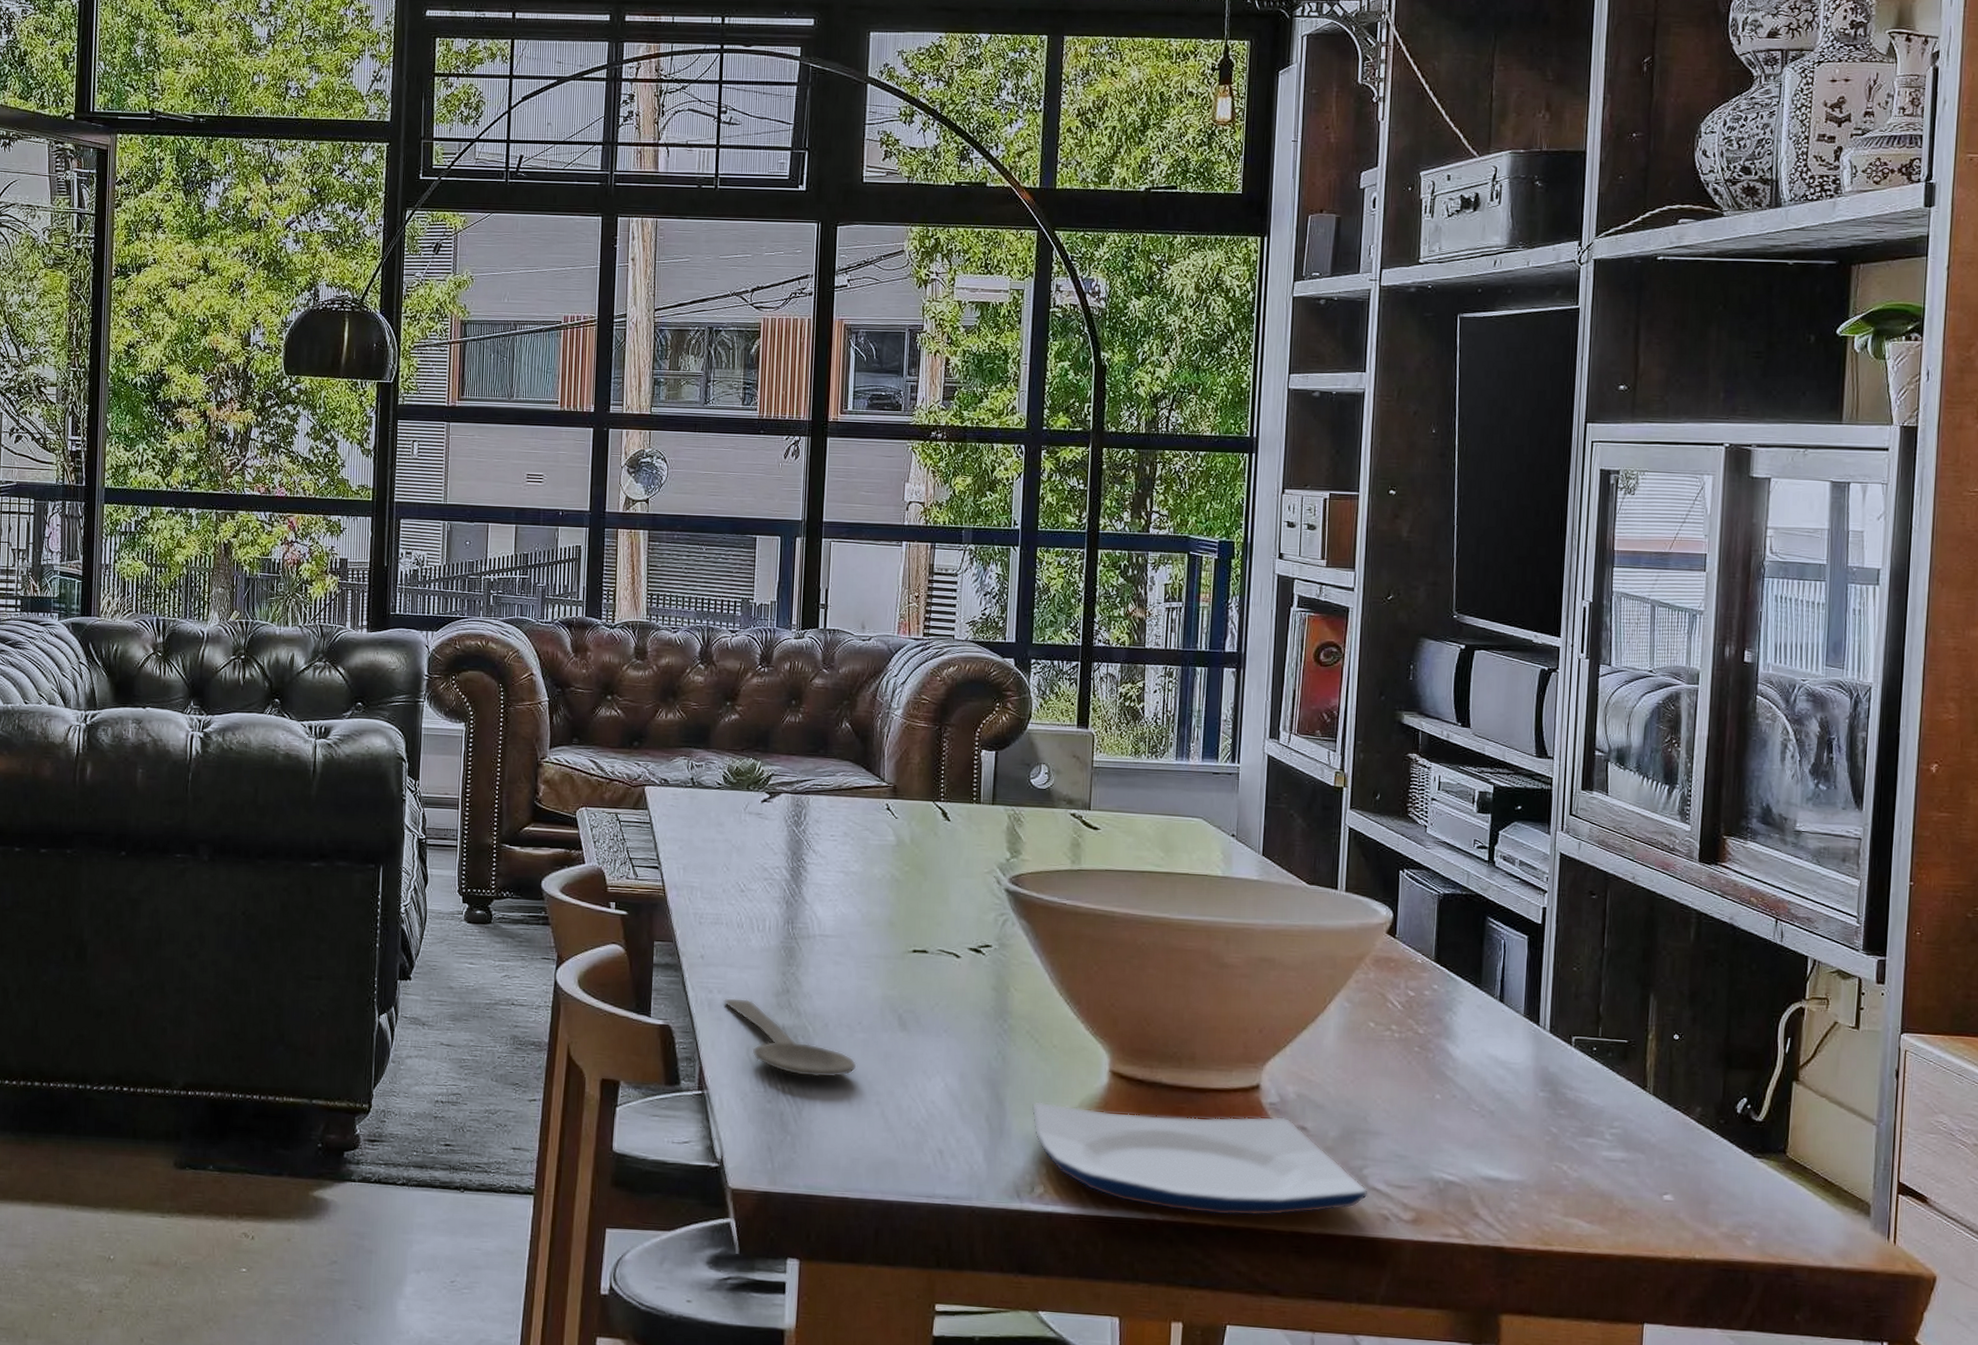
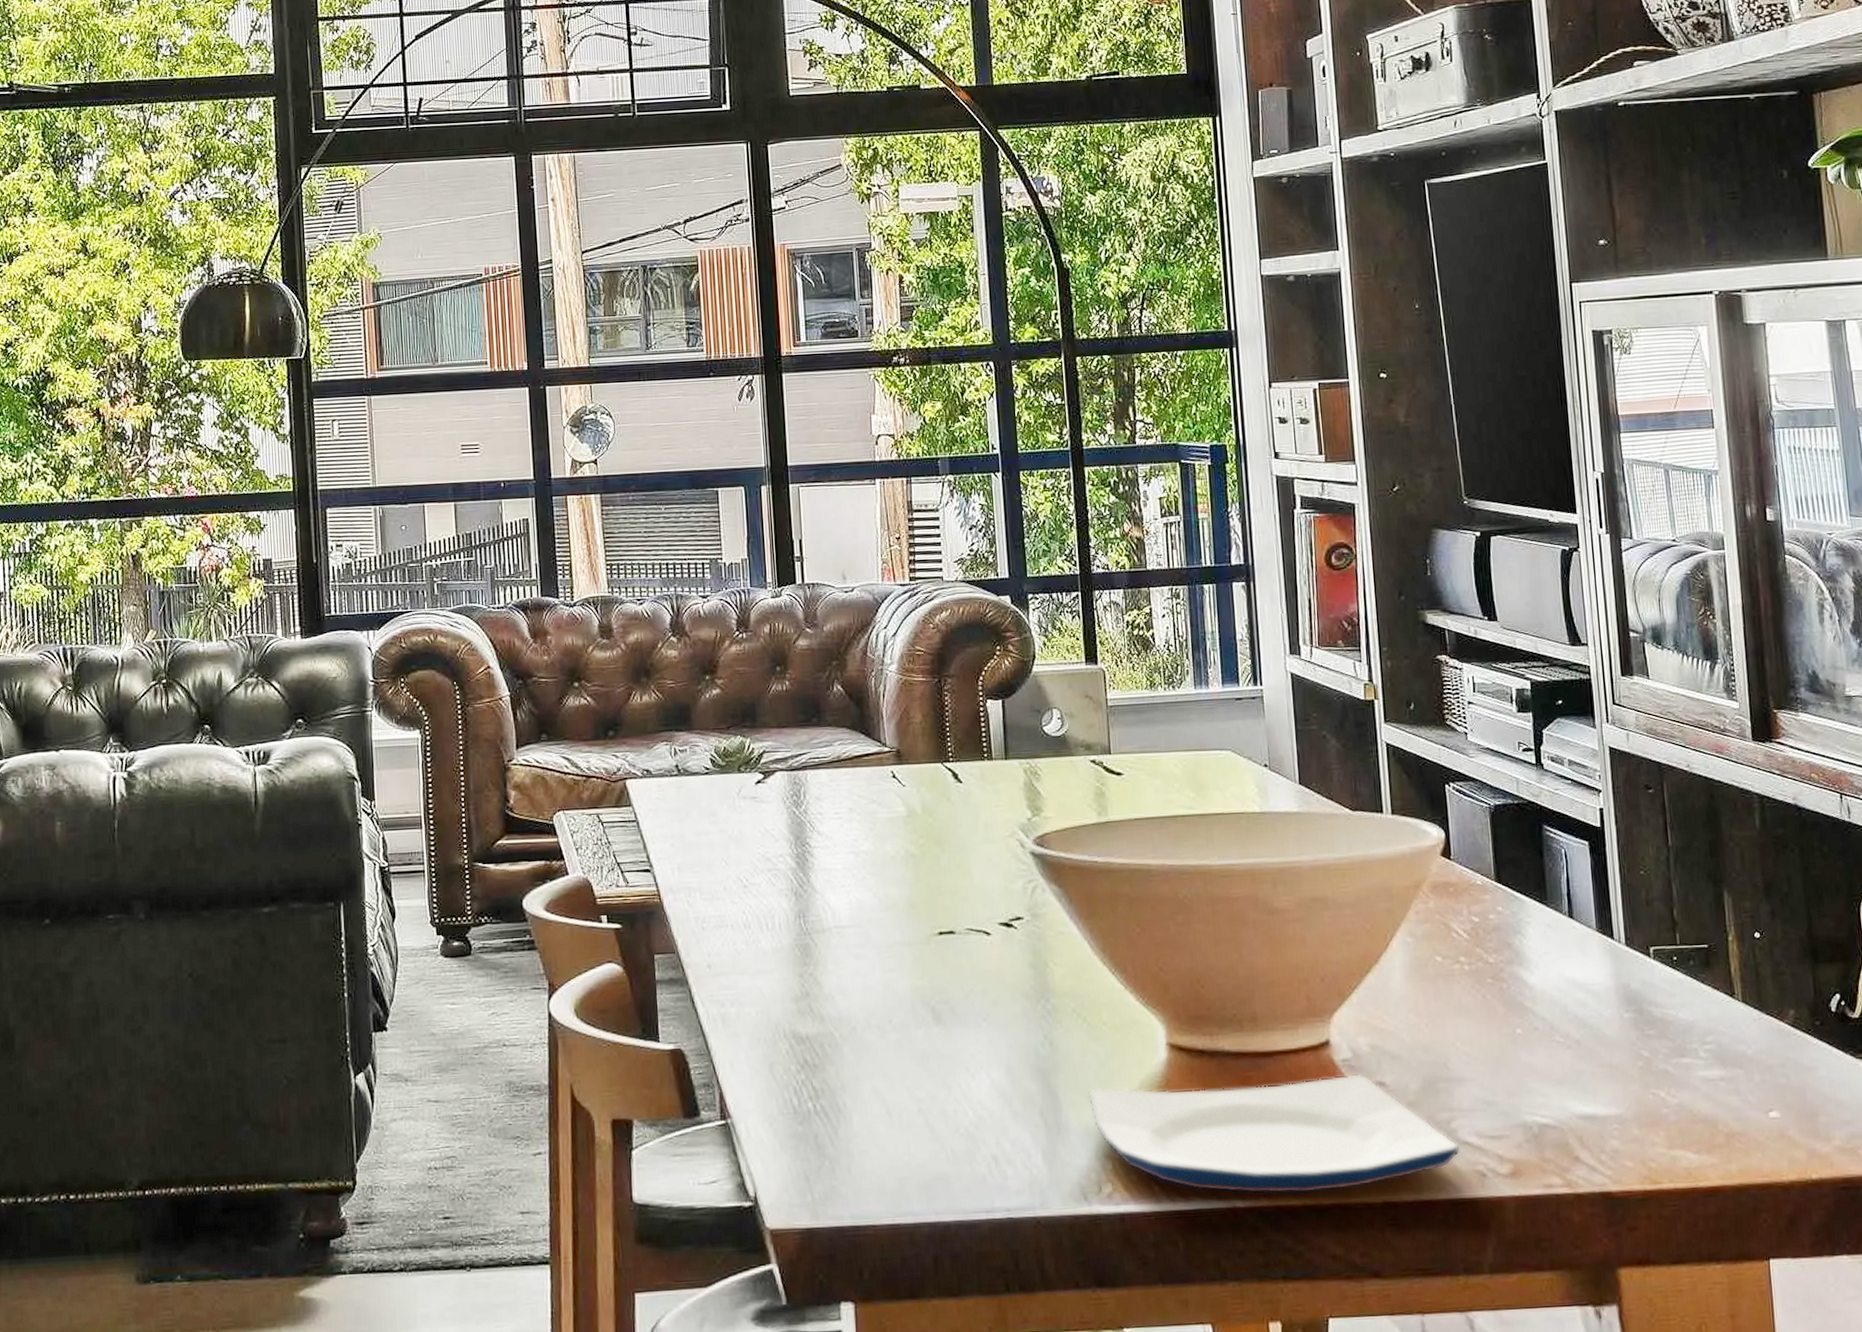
wooden spoon: present [723,997,857,1078] -> none [738,1008,892,1091]

